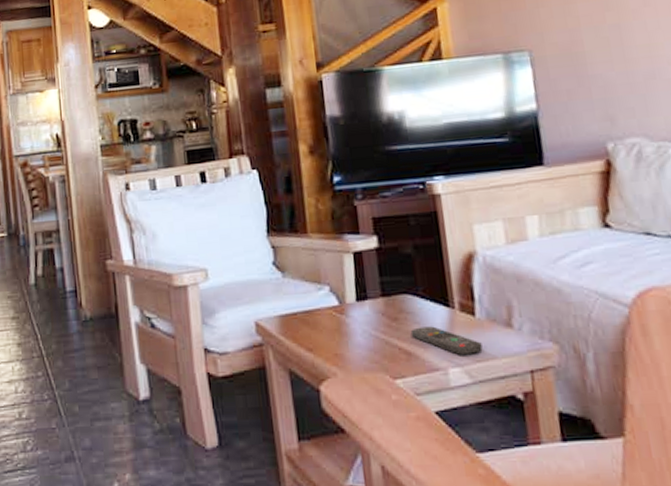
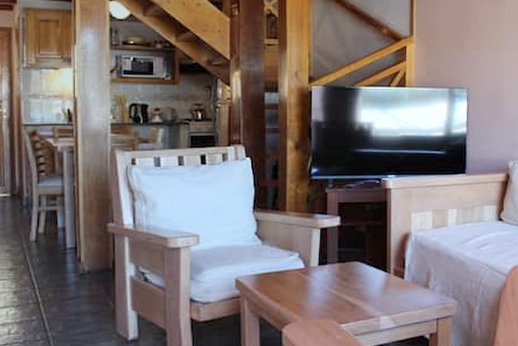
remote control: present [410,326,483,355] -> none [356,286,406,307]

